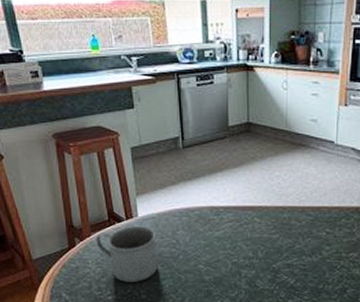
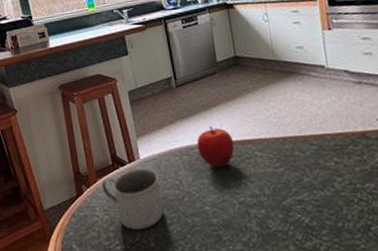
fruit: none [198,191,235,230] -> present [197,126,235,168]

